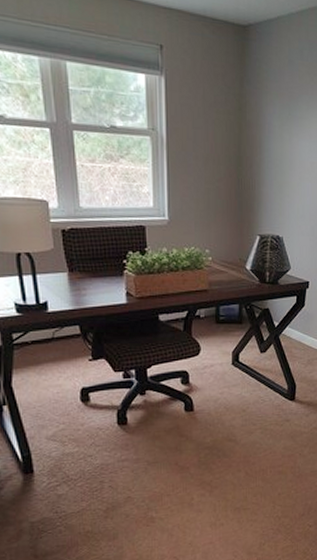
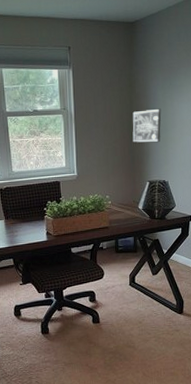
wall art: none [241,143,277,187] -> present [132,108,161,143]

